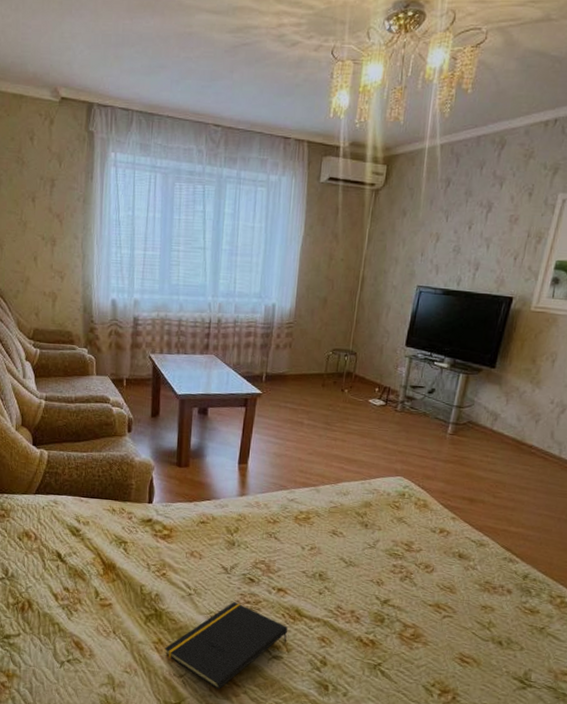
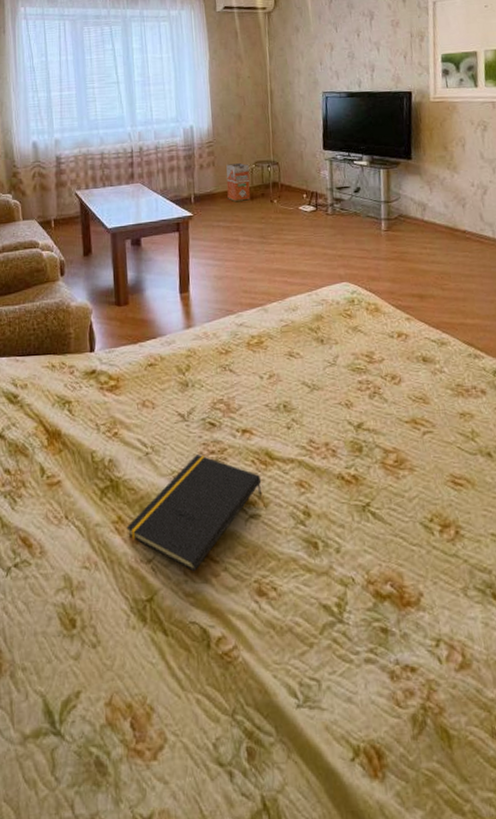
waste bin: none [299,348,326,386] -> present [226,163,251,201]

